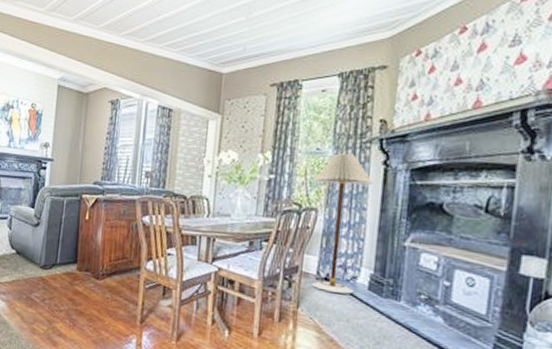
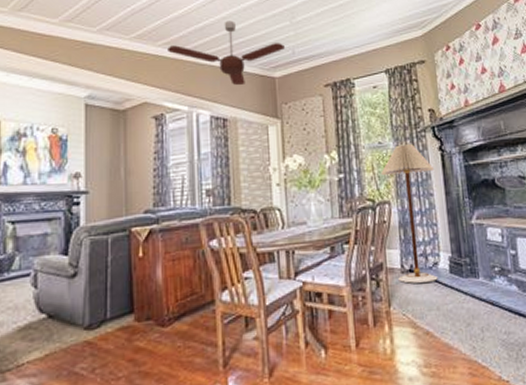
ceiling fan: none [129,14,238,79] -> present [168,20,286,86]

